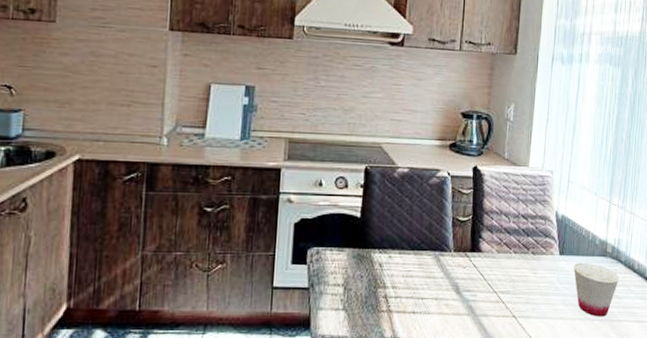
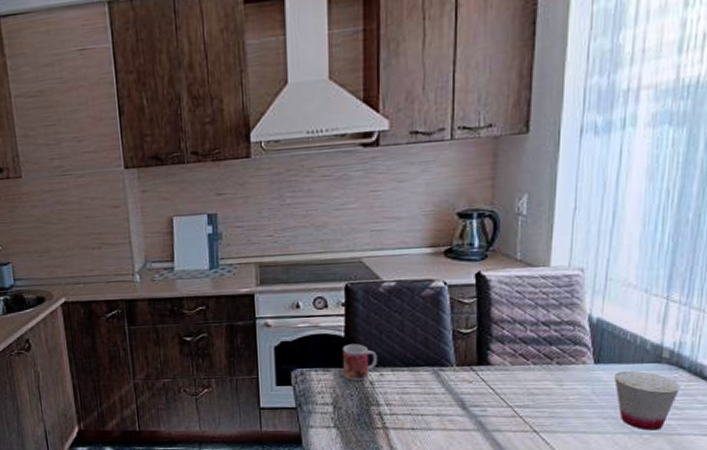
mug: none [356,225,387,262] -> present [343,344,377,381]

